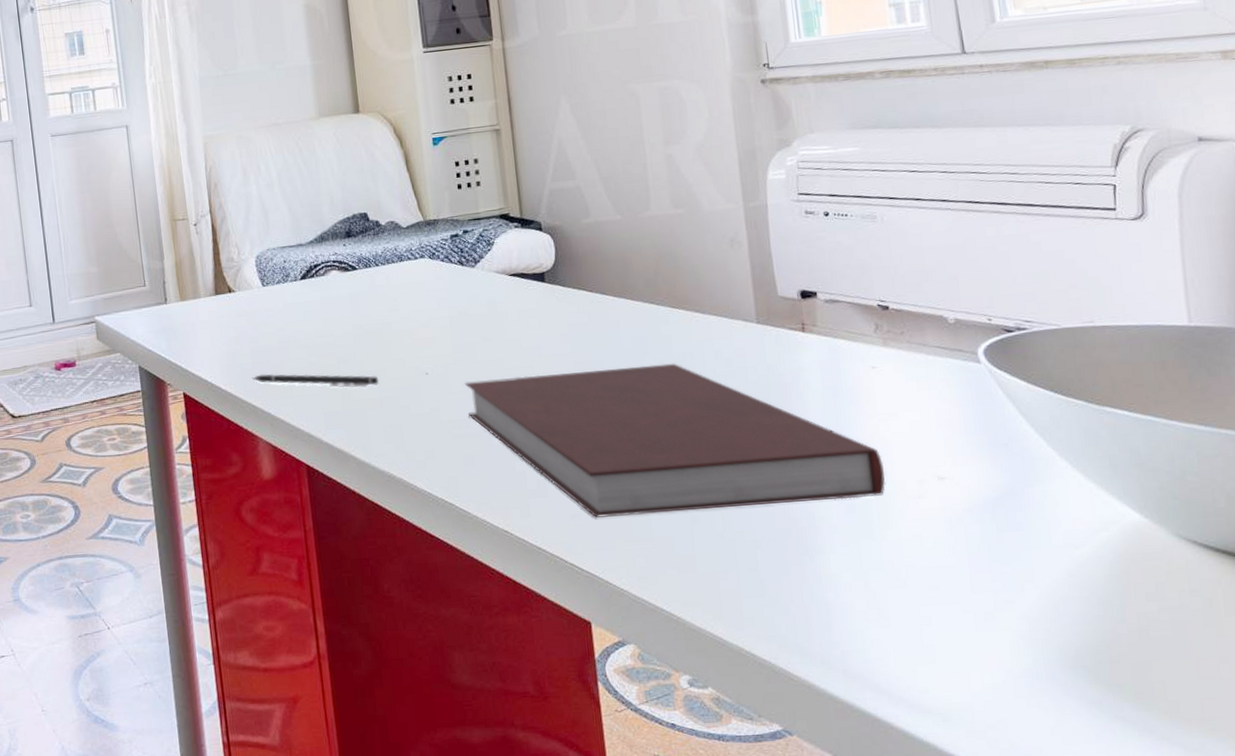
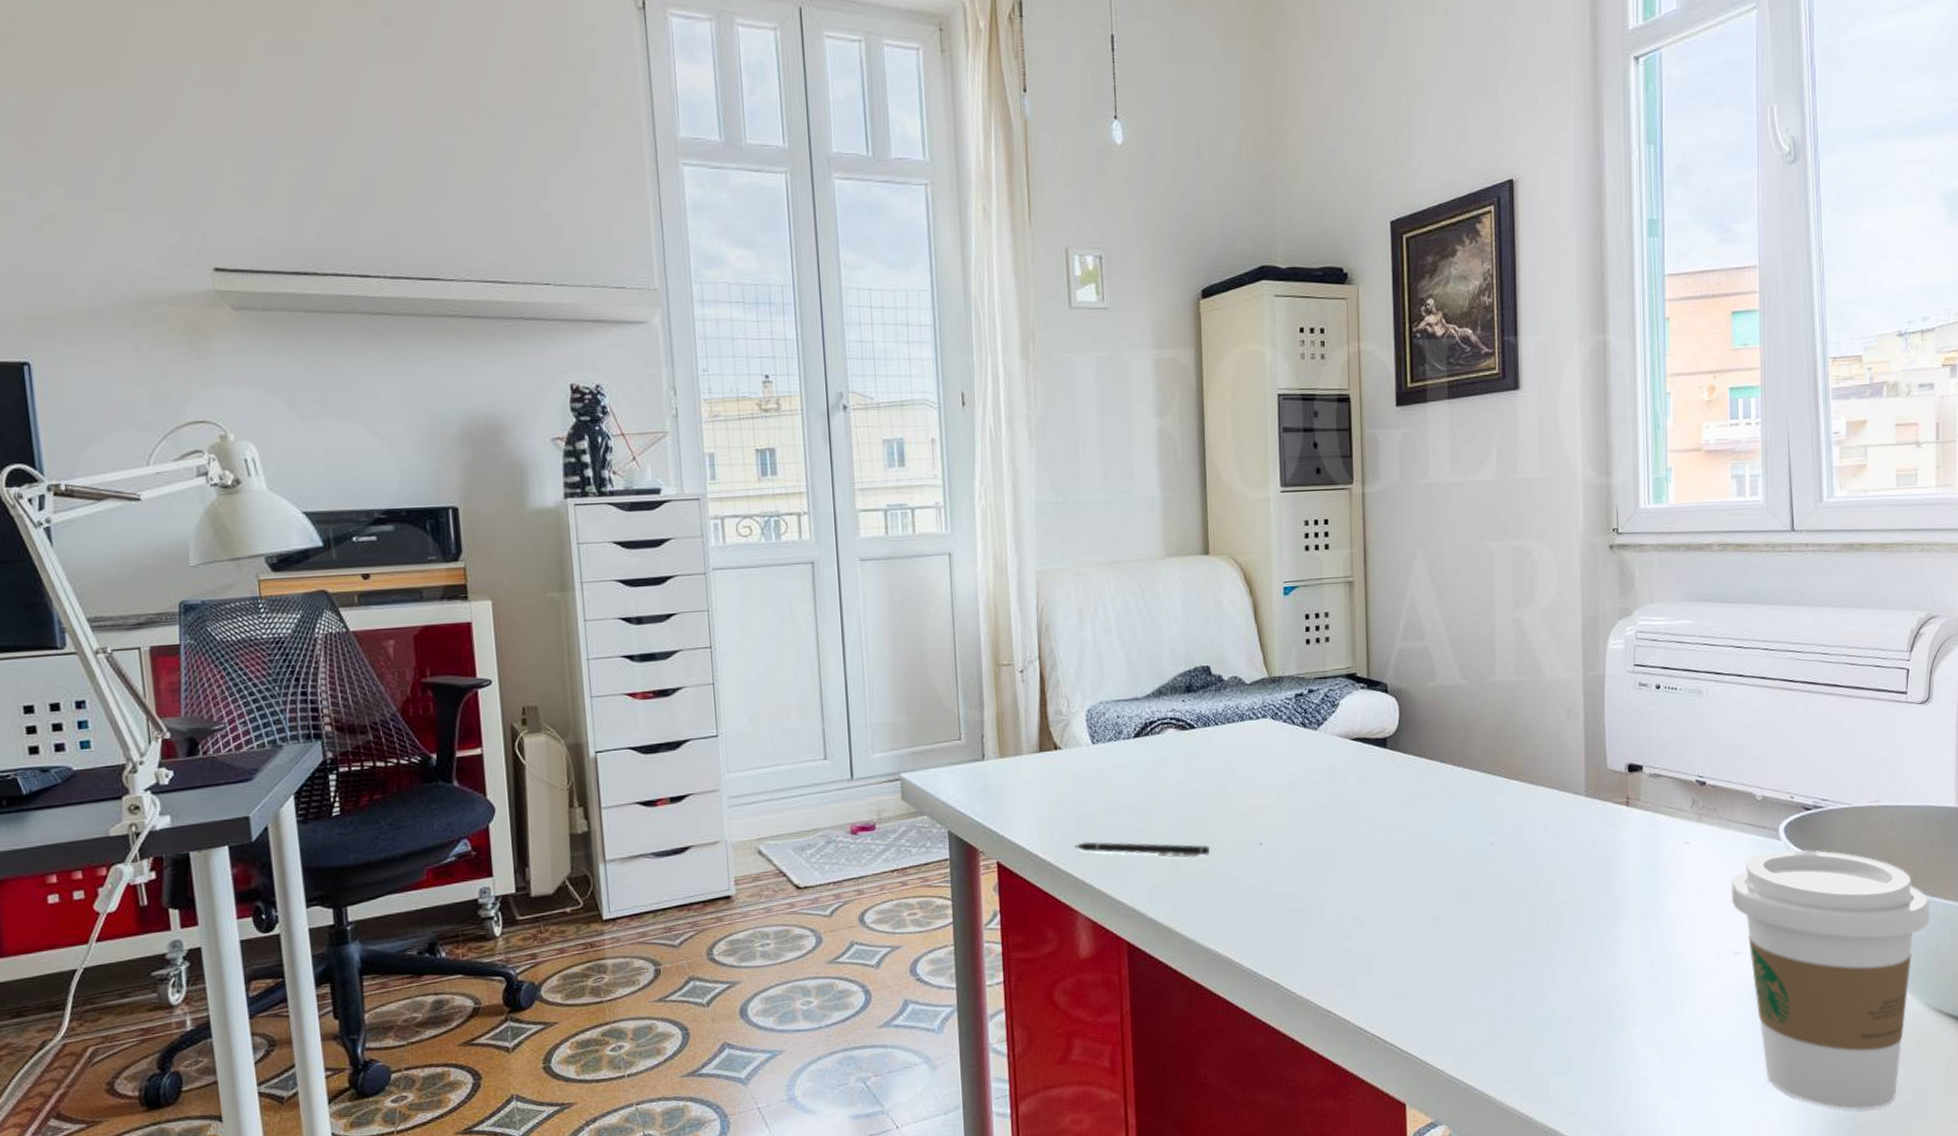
notebook: present [465,363,886,518] -> none [1299,836,1689,996]
coffee cup: none [927,372,1171,645] -> present [1731,849,1930,1110]

